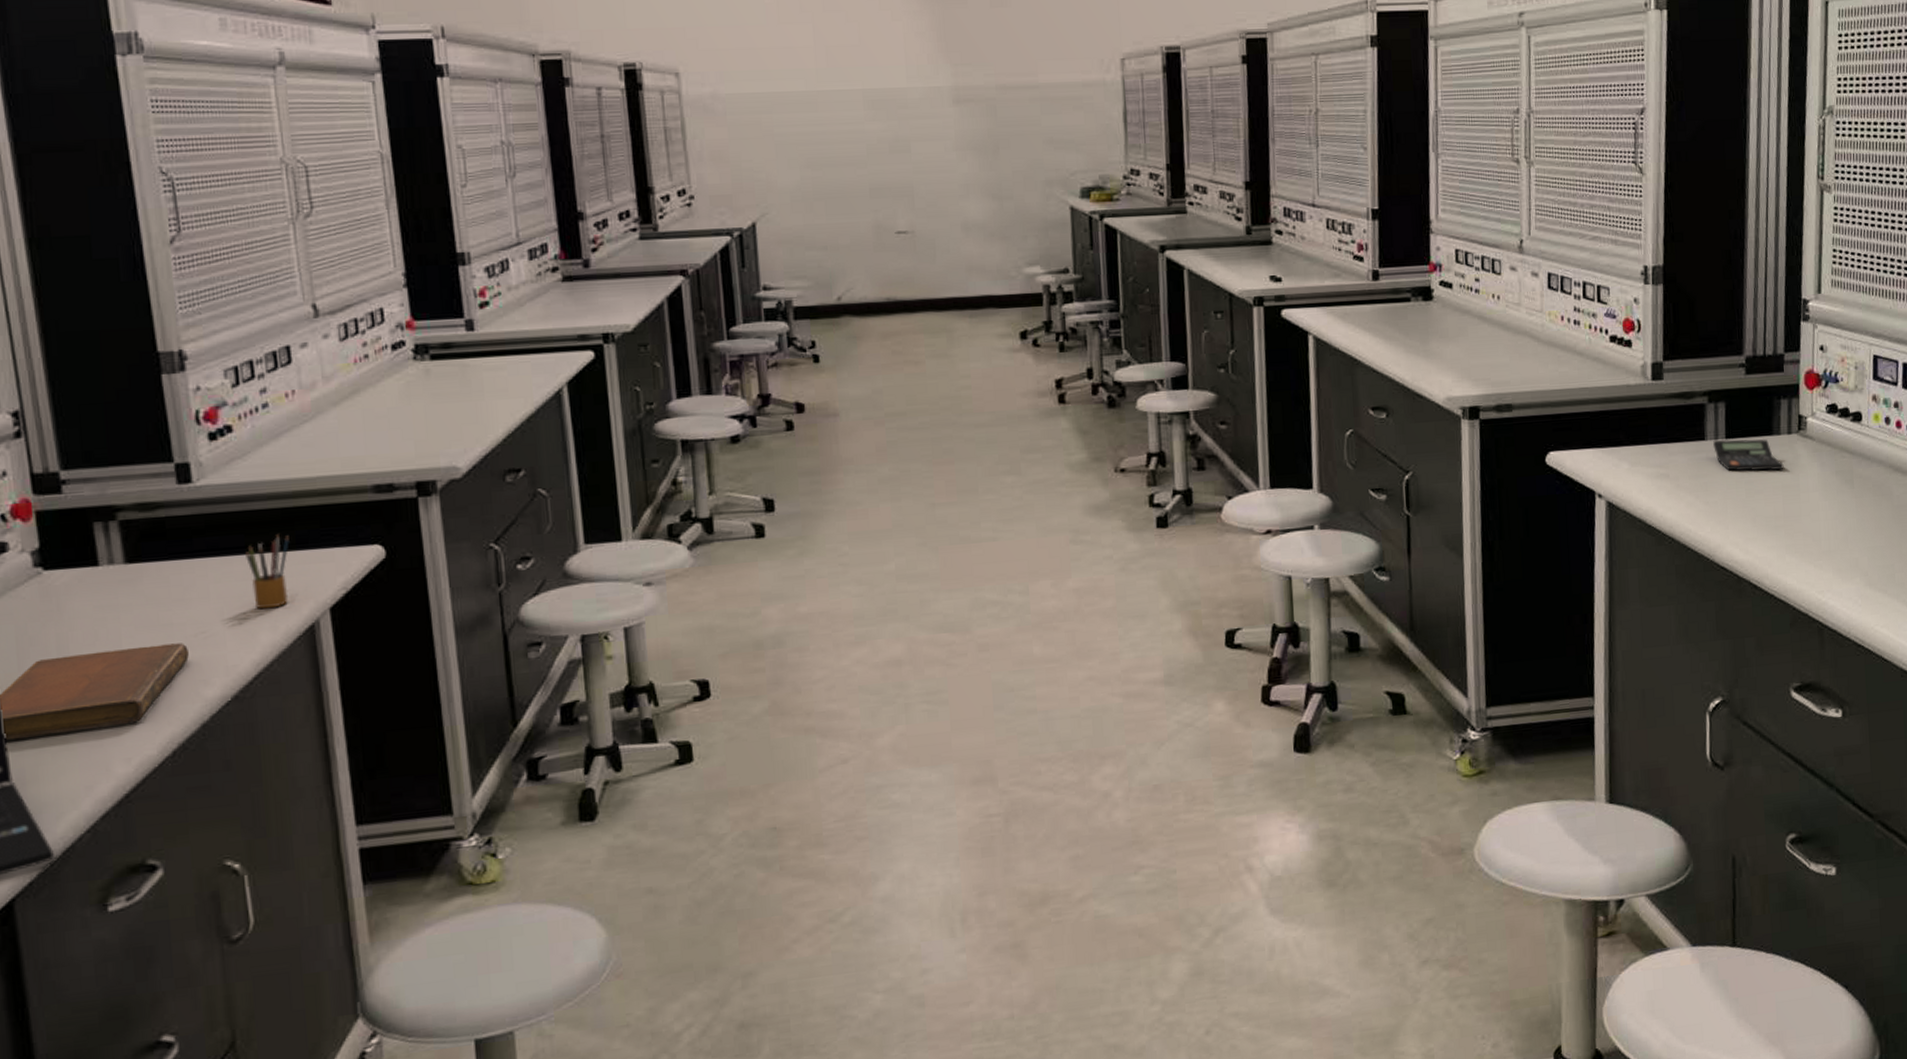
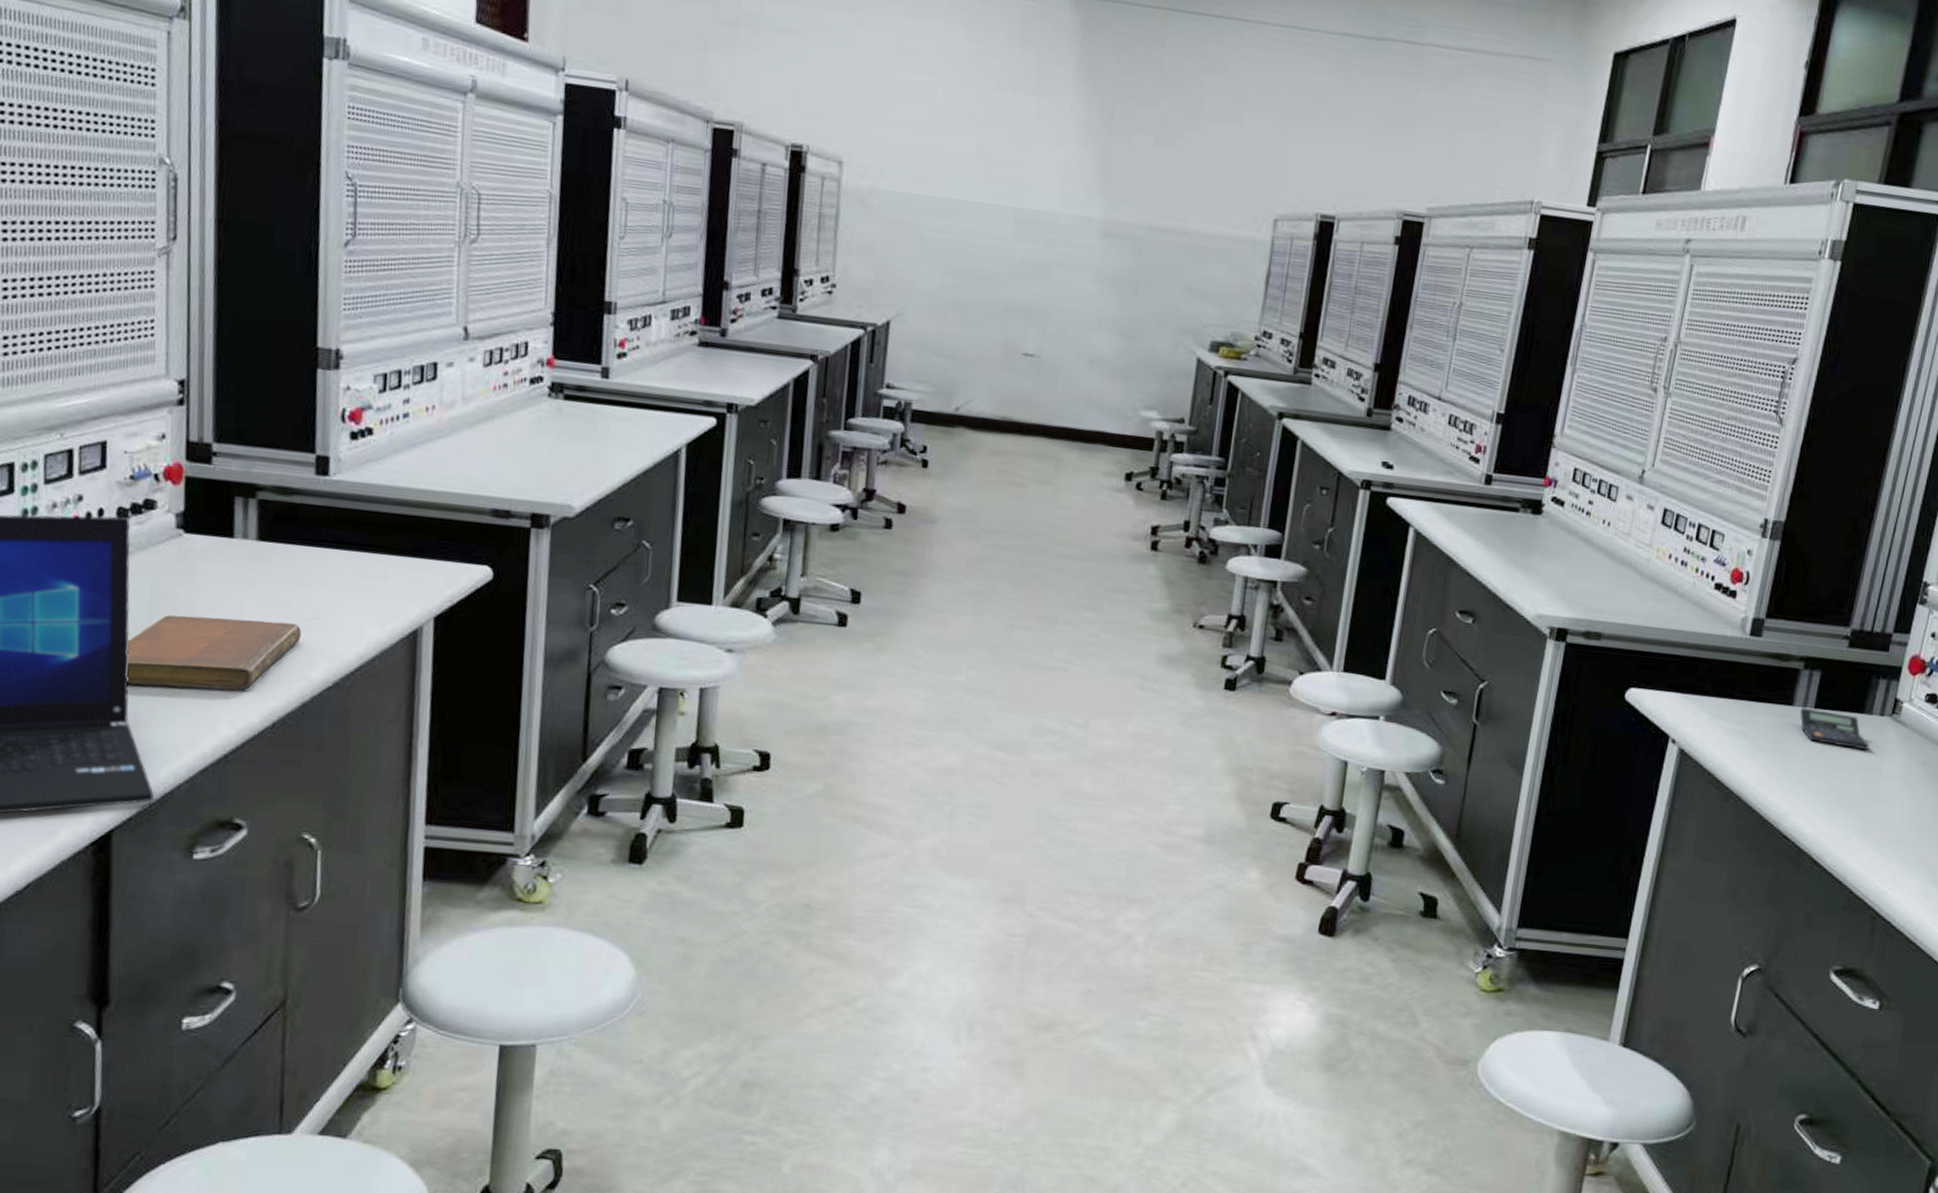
pencil box: present [245,533,290,610] -> none [366,538,408,608]

